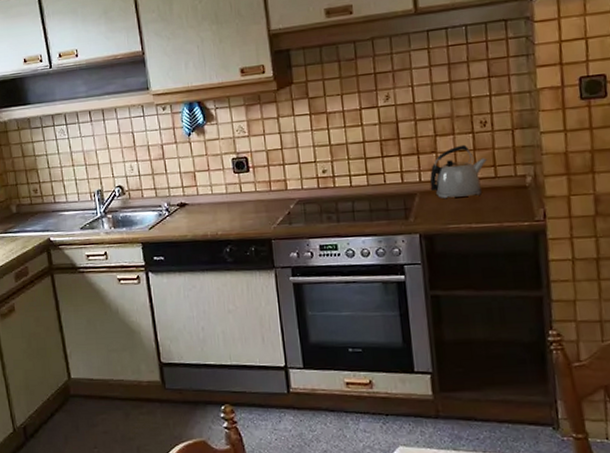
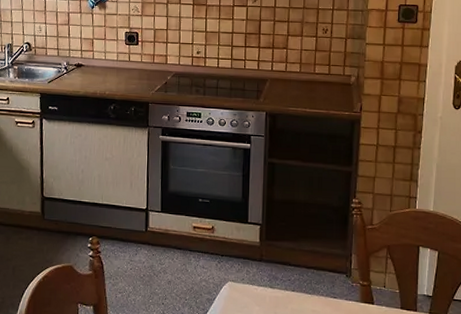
kettle: present [429,144,488,199] -> none [279,45,325,87]

